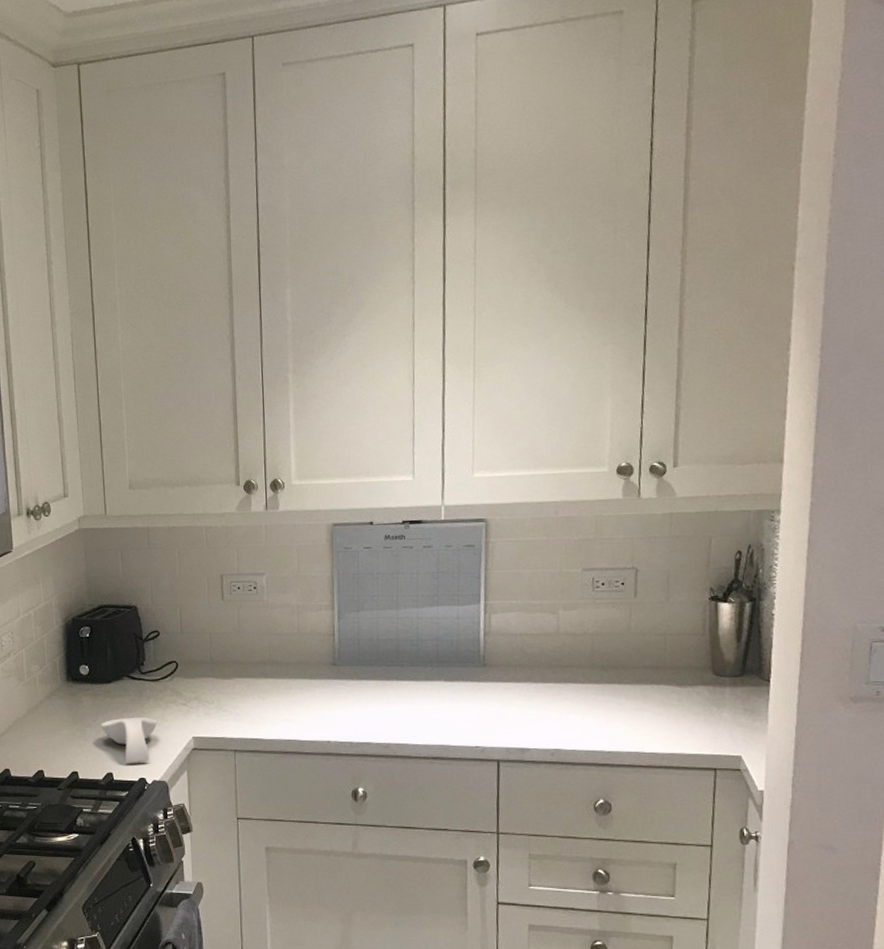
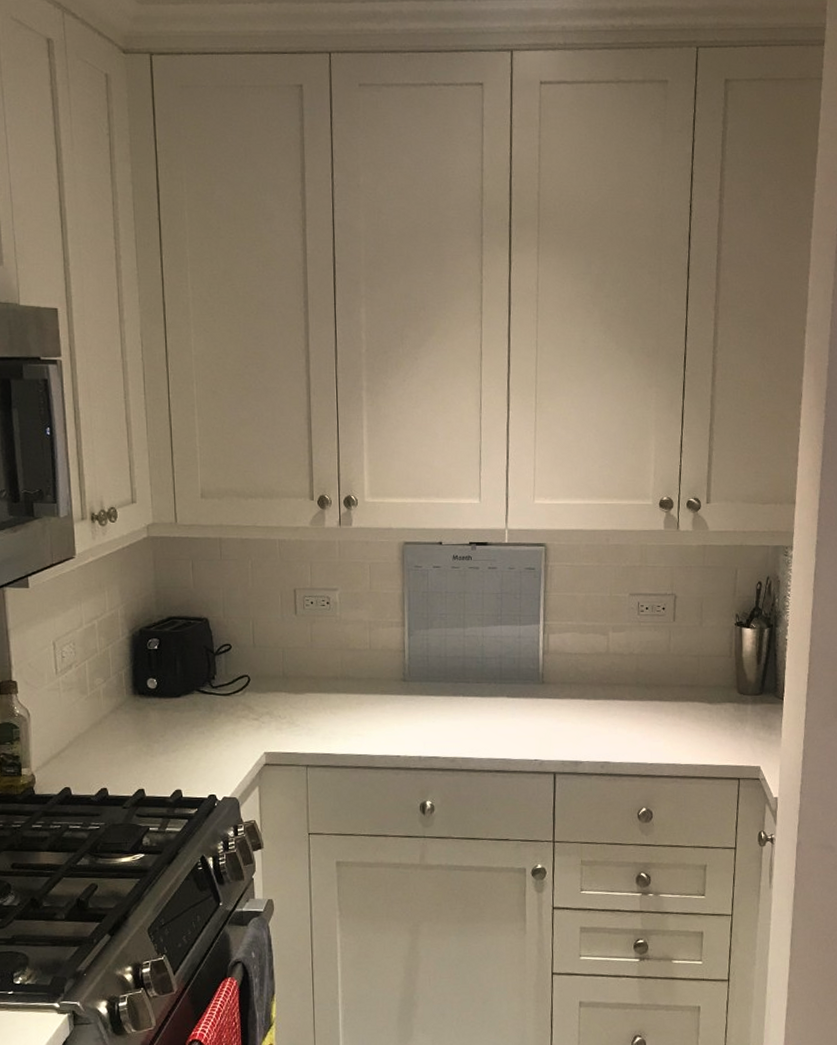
spoon rest: present [100,717,158,763] -> none [169,732,229,780]

